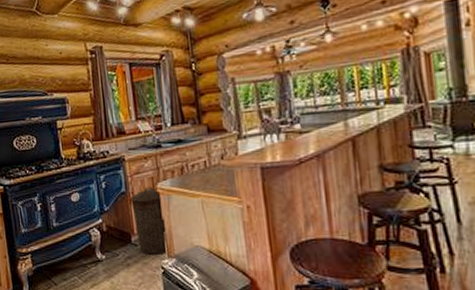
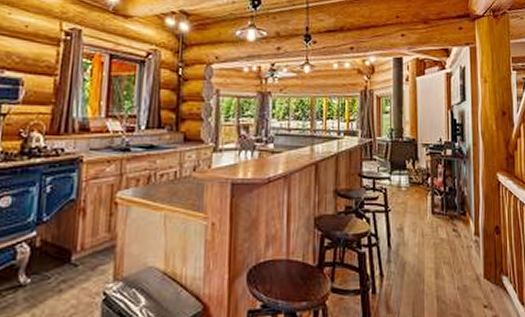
trash can: present [131,186,169,255] -> none [79,194,117,277]

